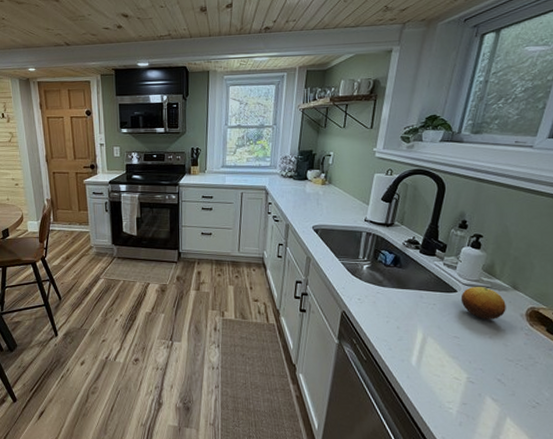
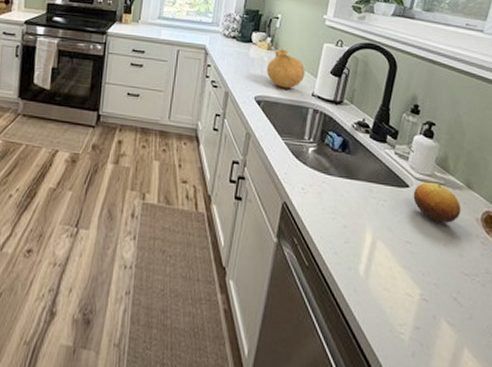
ceramic pot: none [321,182,358,216] -> present [266,49,305,88]

